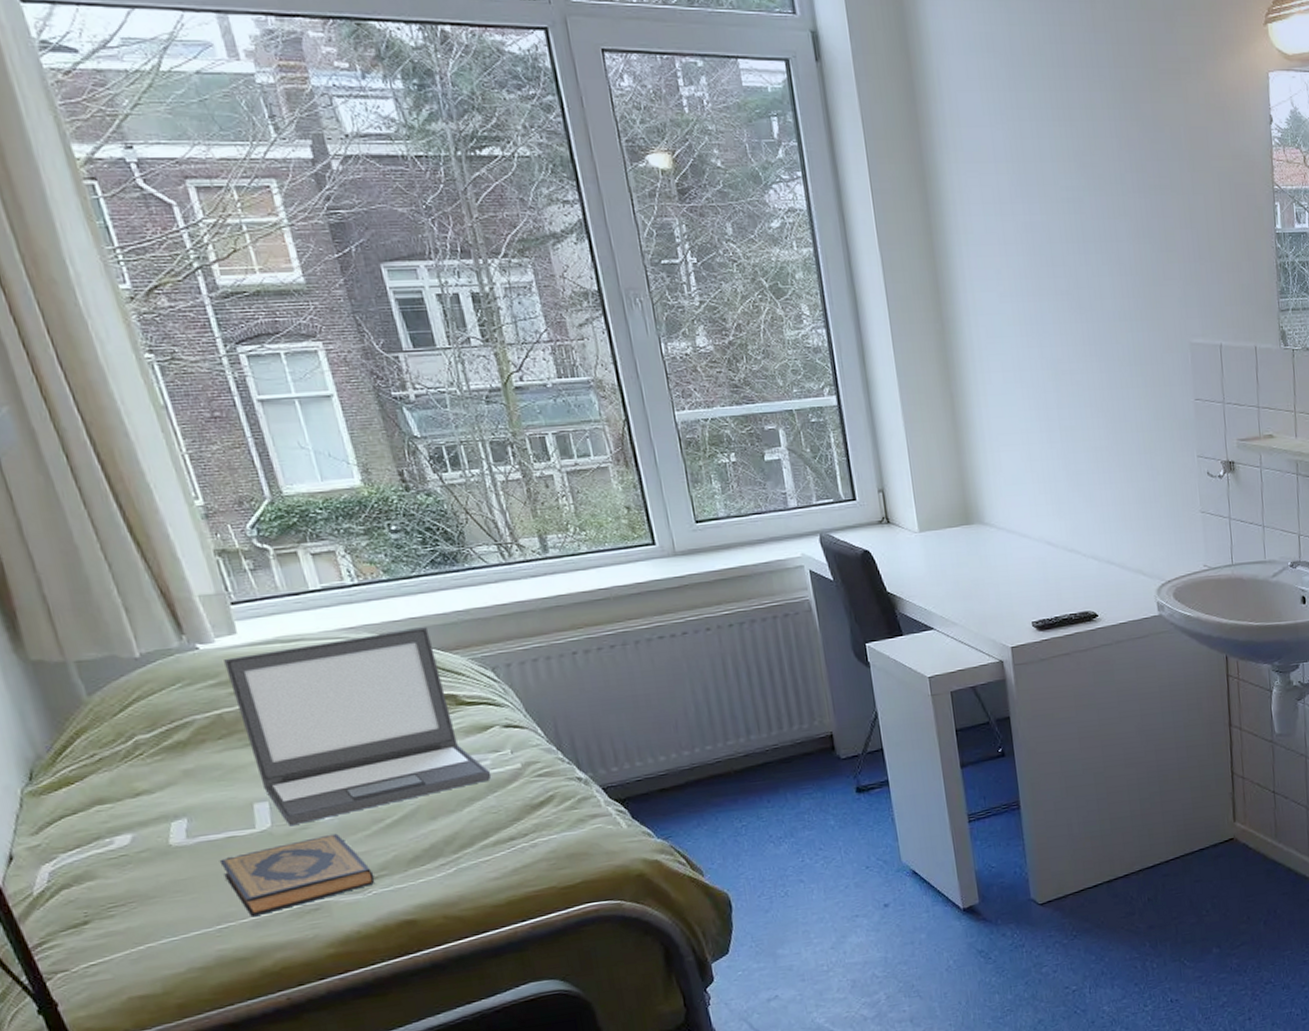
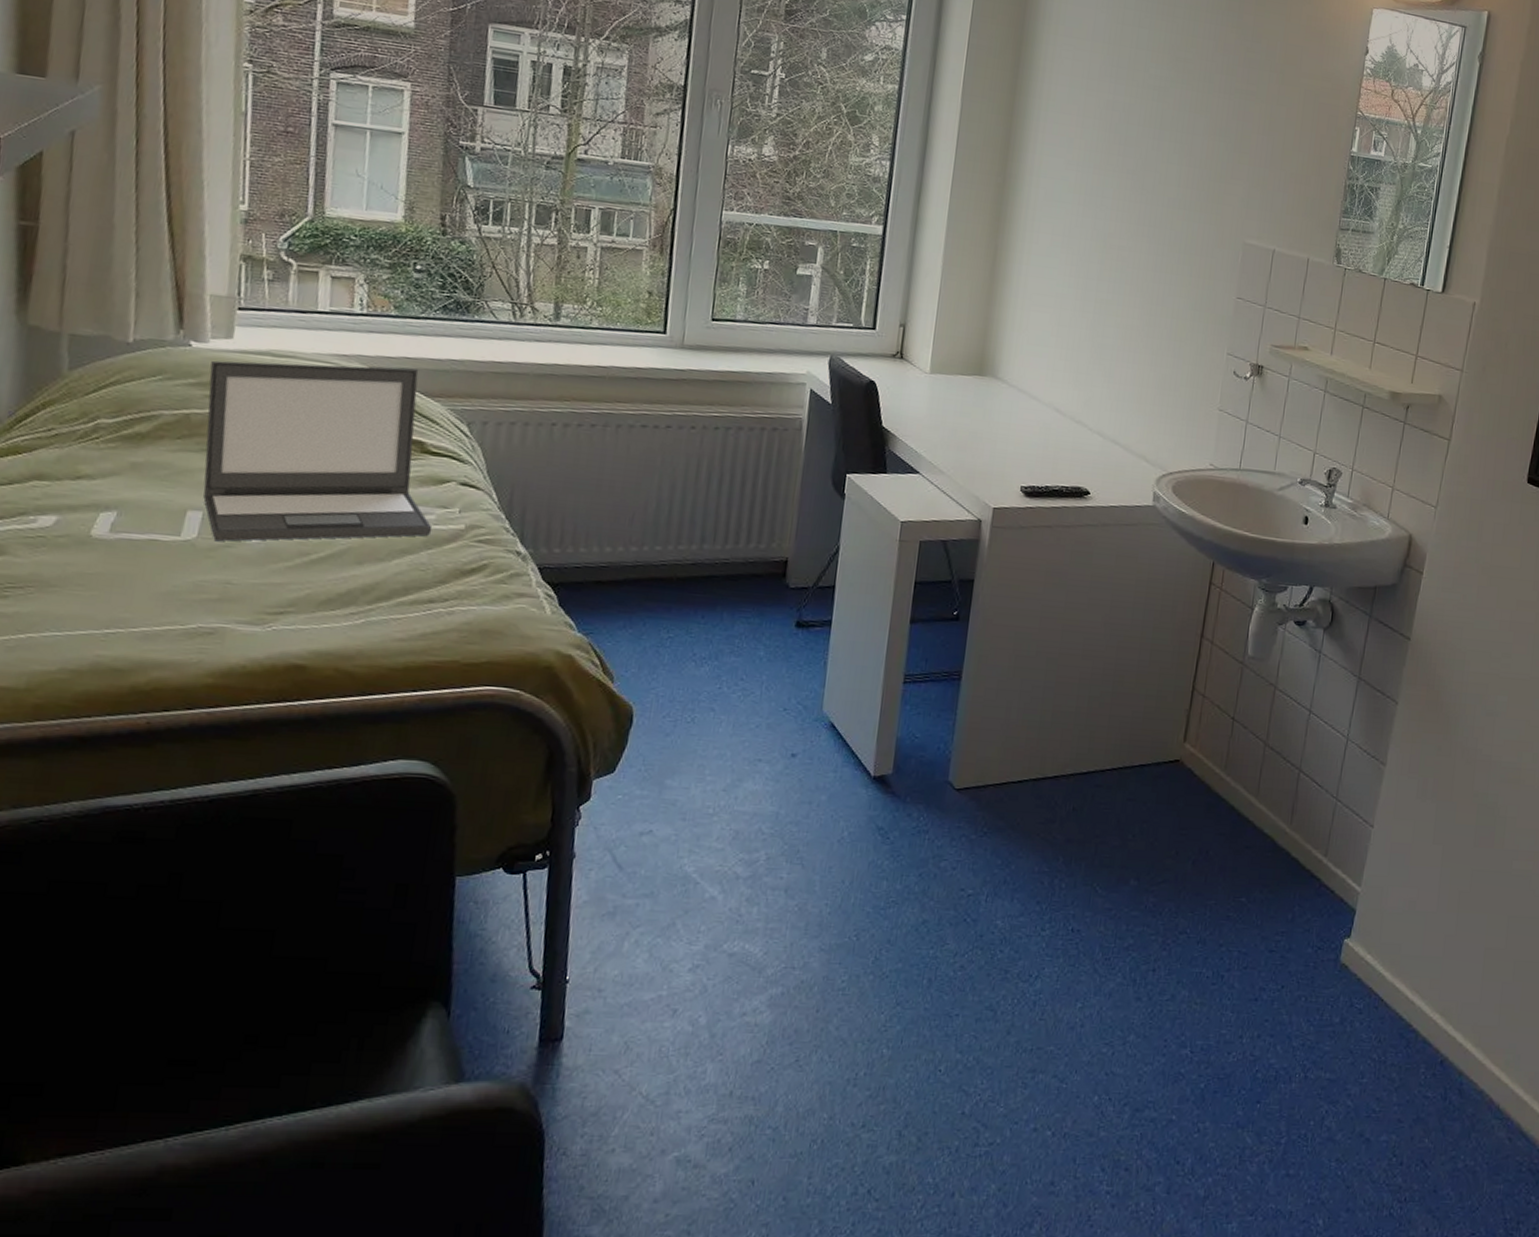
hardback book: present [219,833,375,917] -> none [131,558,281,628]

